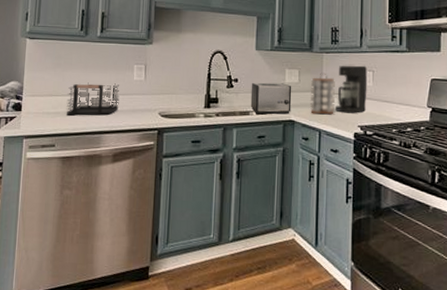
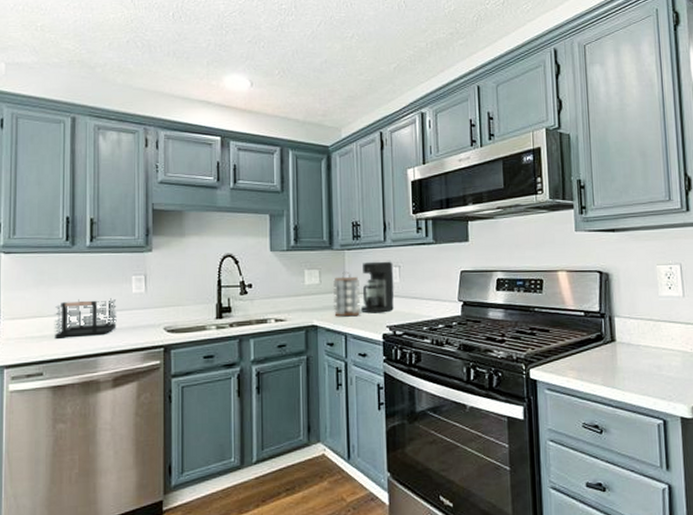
toaster: present [250,82,292,115] -> none [267,285,313,322]

